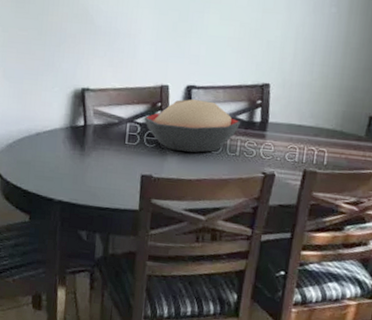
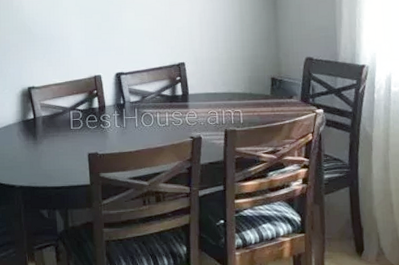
decorative bowl: present [144,99,240,153] -> none [84,83,165,129]

